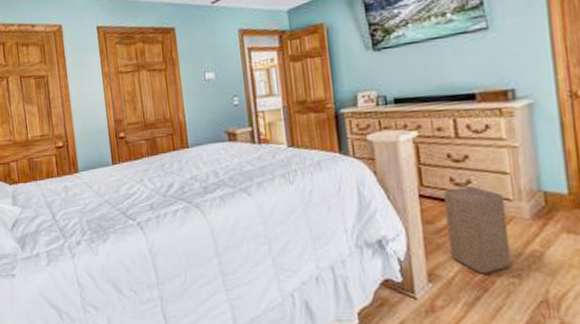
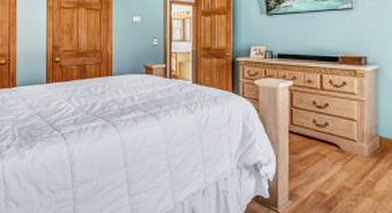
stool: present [444,185,512,274] -> none [308,127,352,197]

